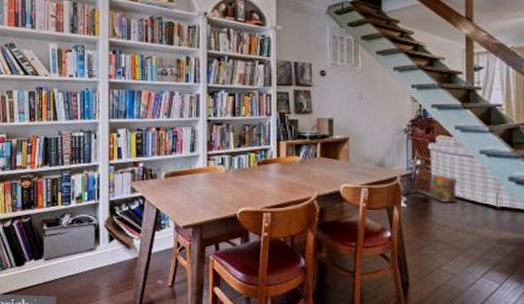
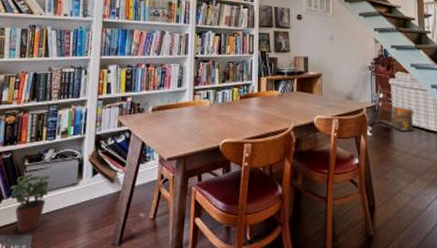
potted plant: none [31,238,71,294] -> present [9,174,52,232]

